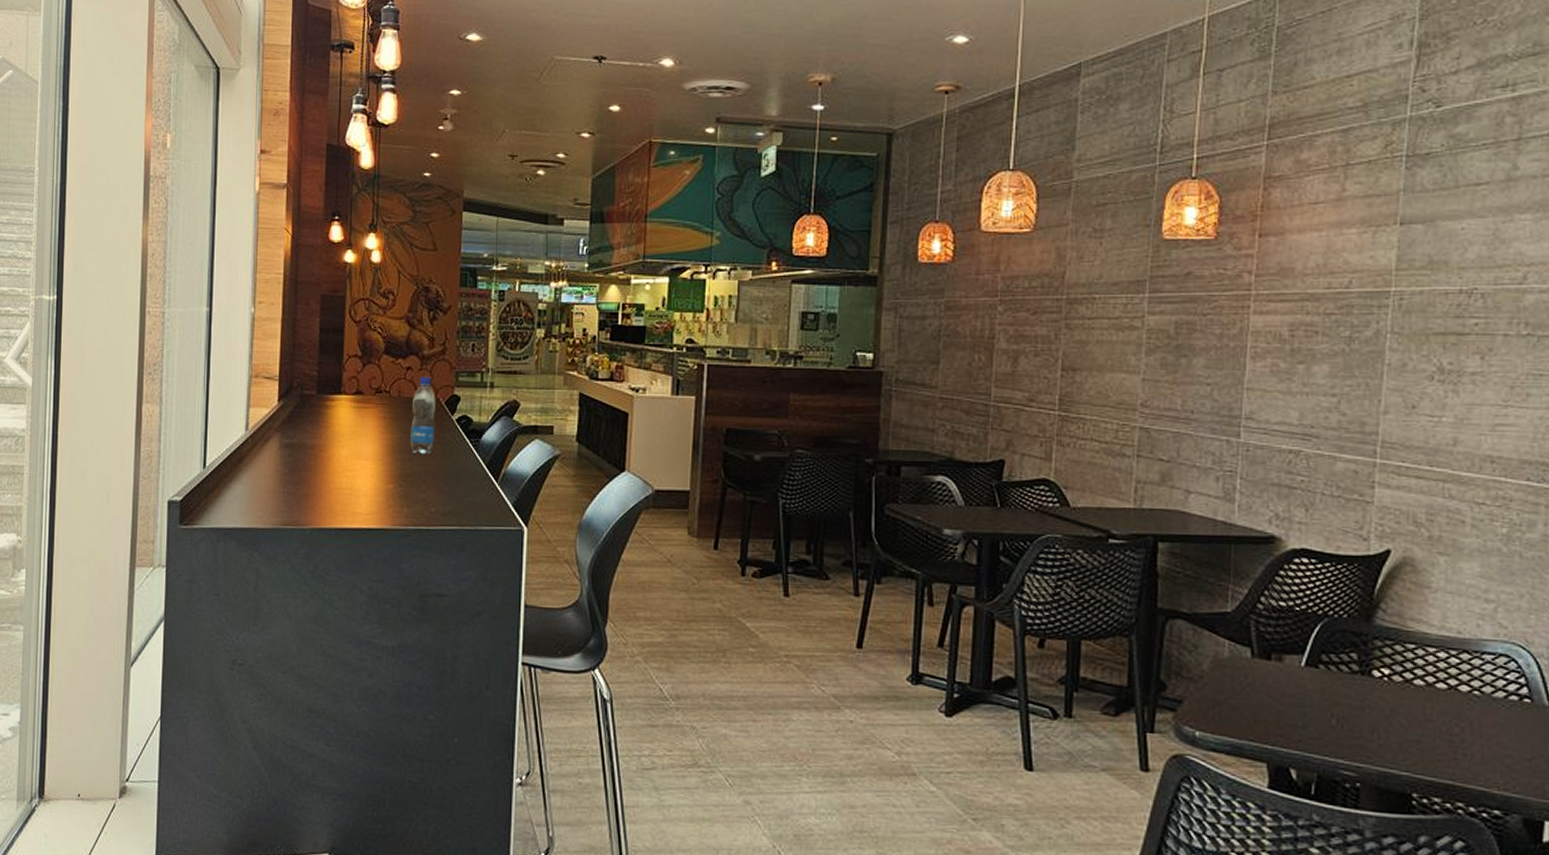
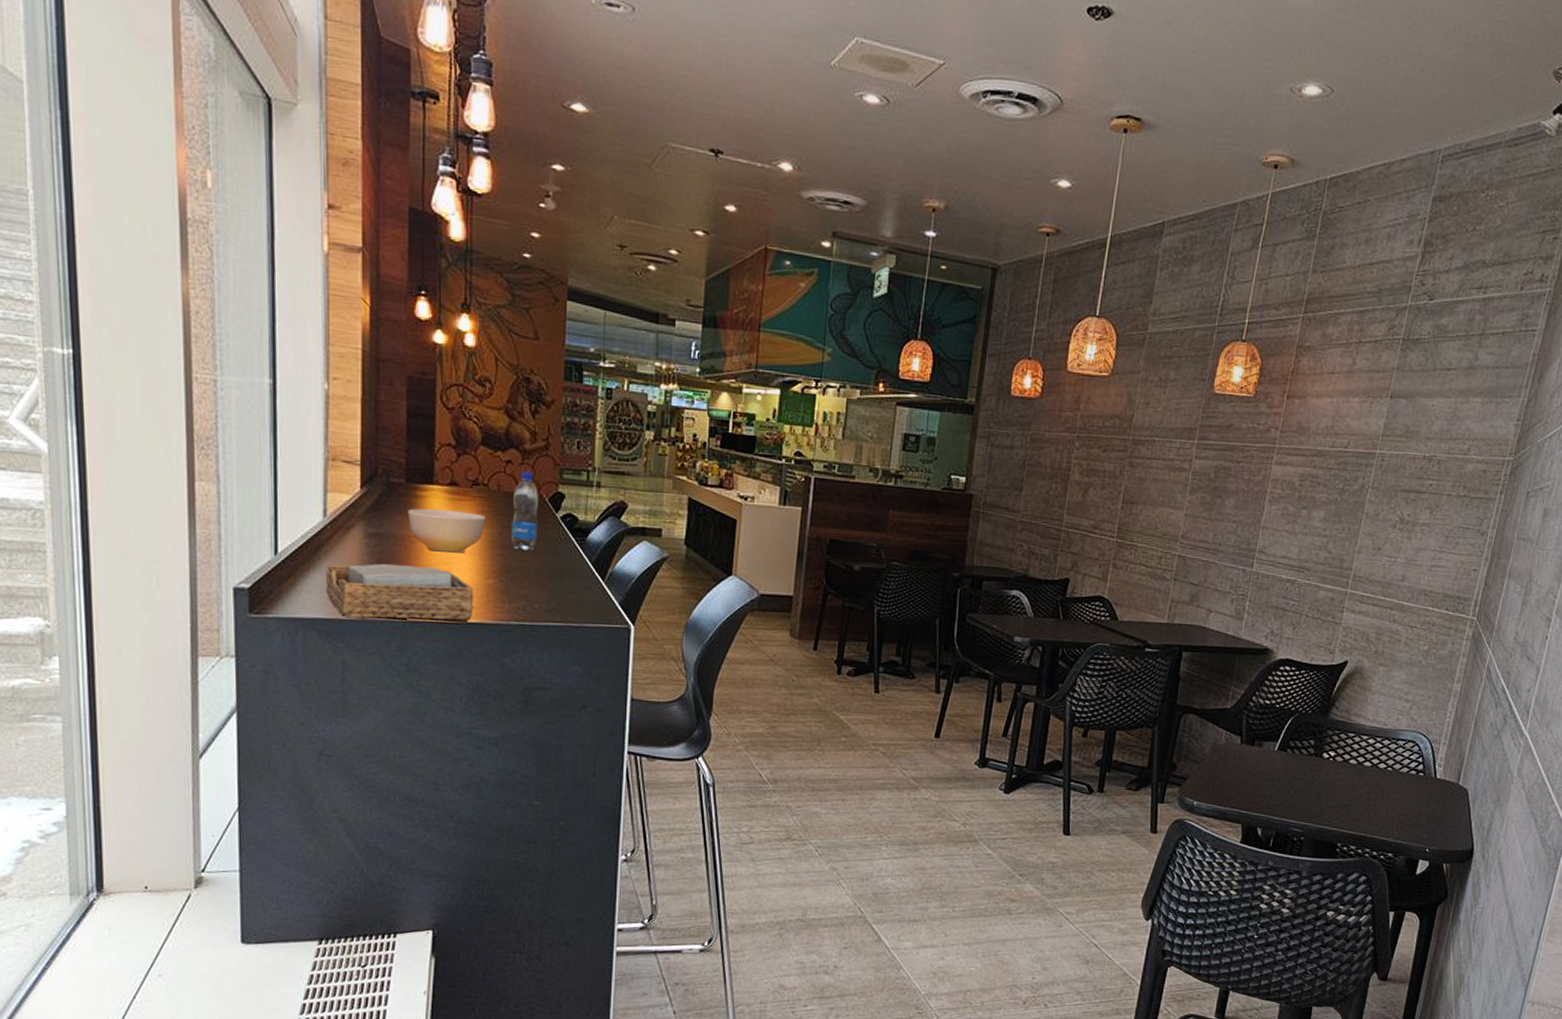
napkin holder: none [244,472,375,528] -> present [325,563,474,621]
bowl: none [318,418,387,460] -> present [407,508,486,553]

